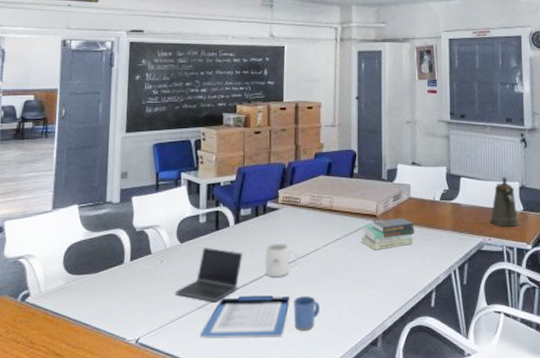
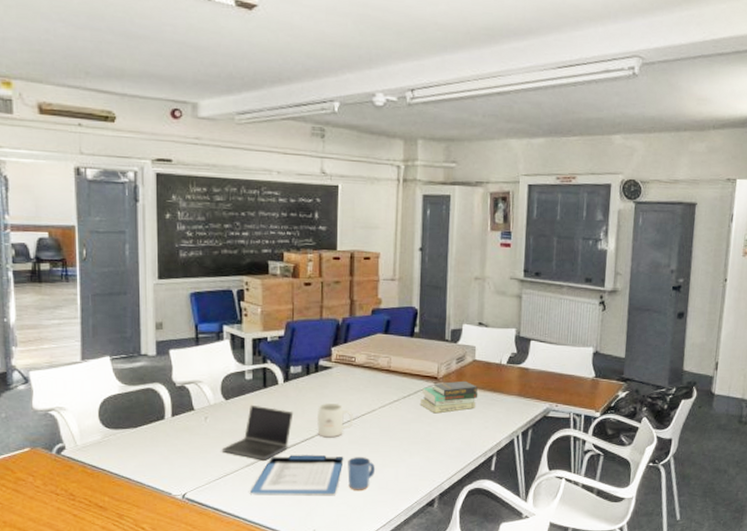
coffee pot: present [490,176,519,227] -> none [559,341,589,394]

